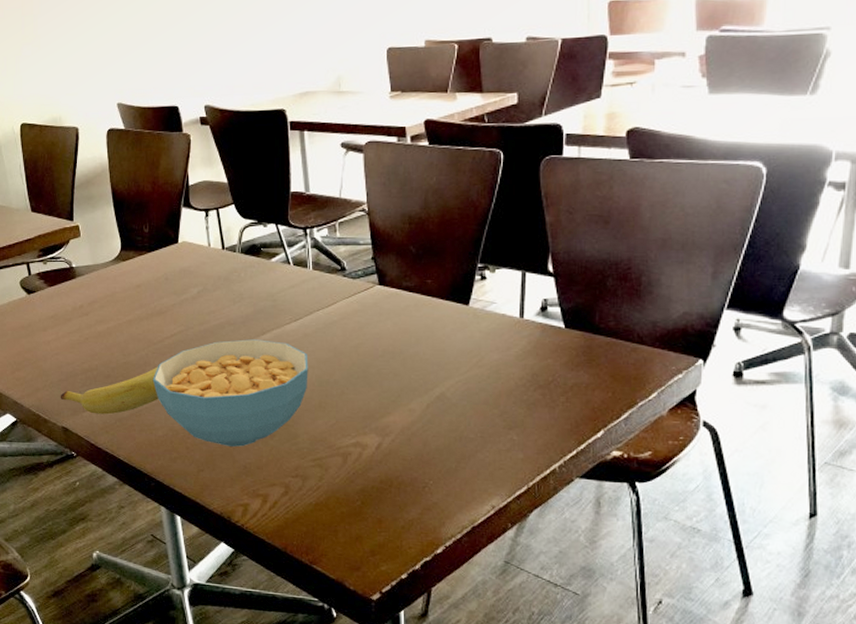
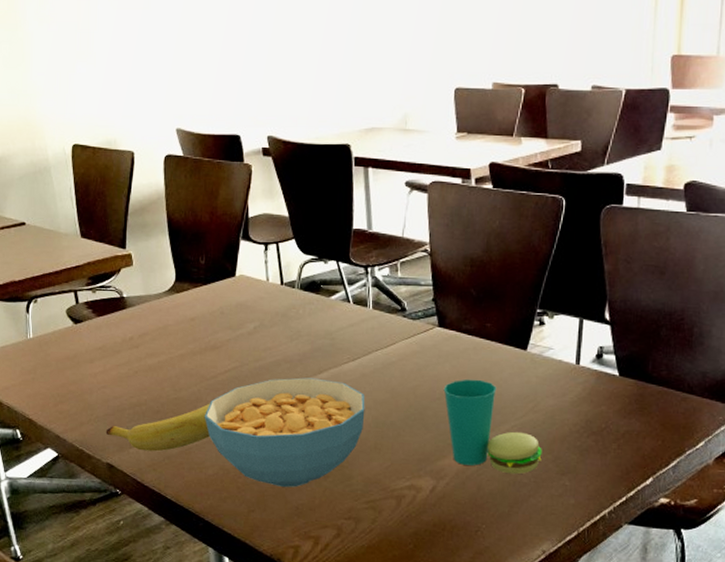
cup: none [386,335,488,430] -> present [443,379,542,475]

